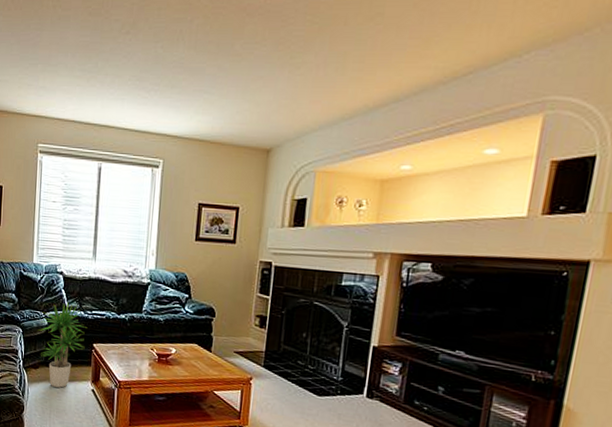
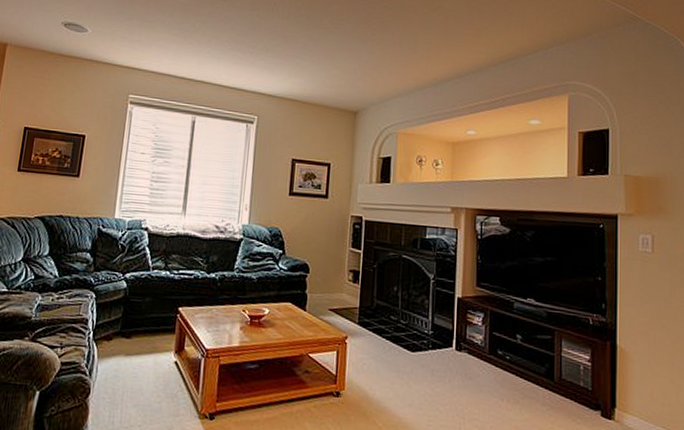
potted plant: present [38,302,88,388] -> none [114,261,173,362]

